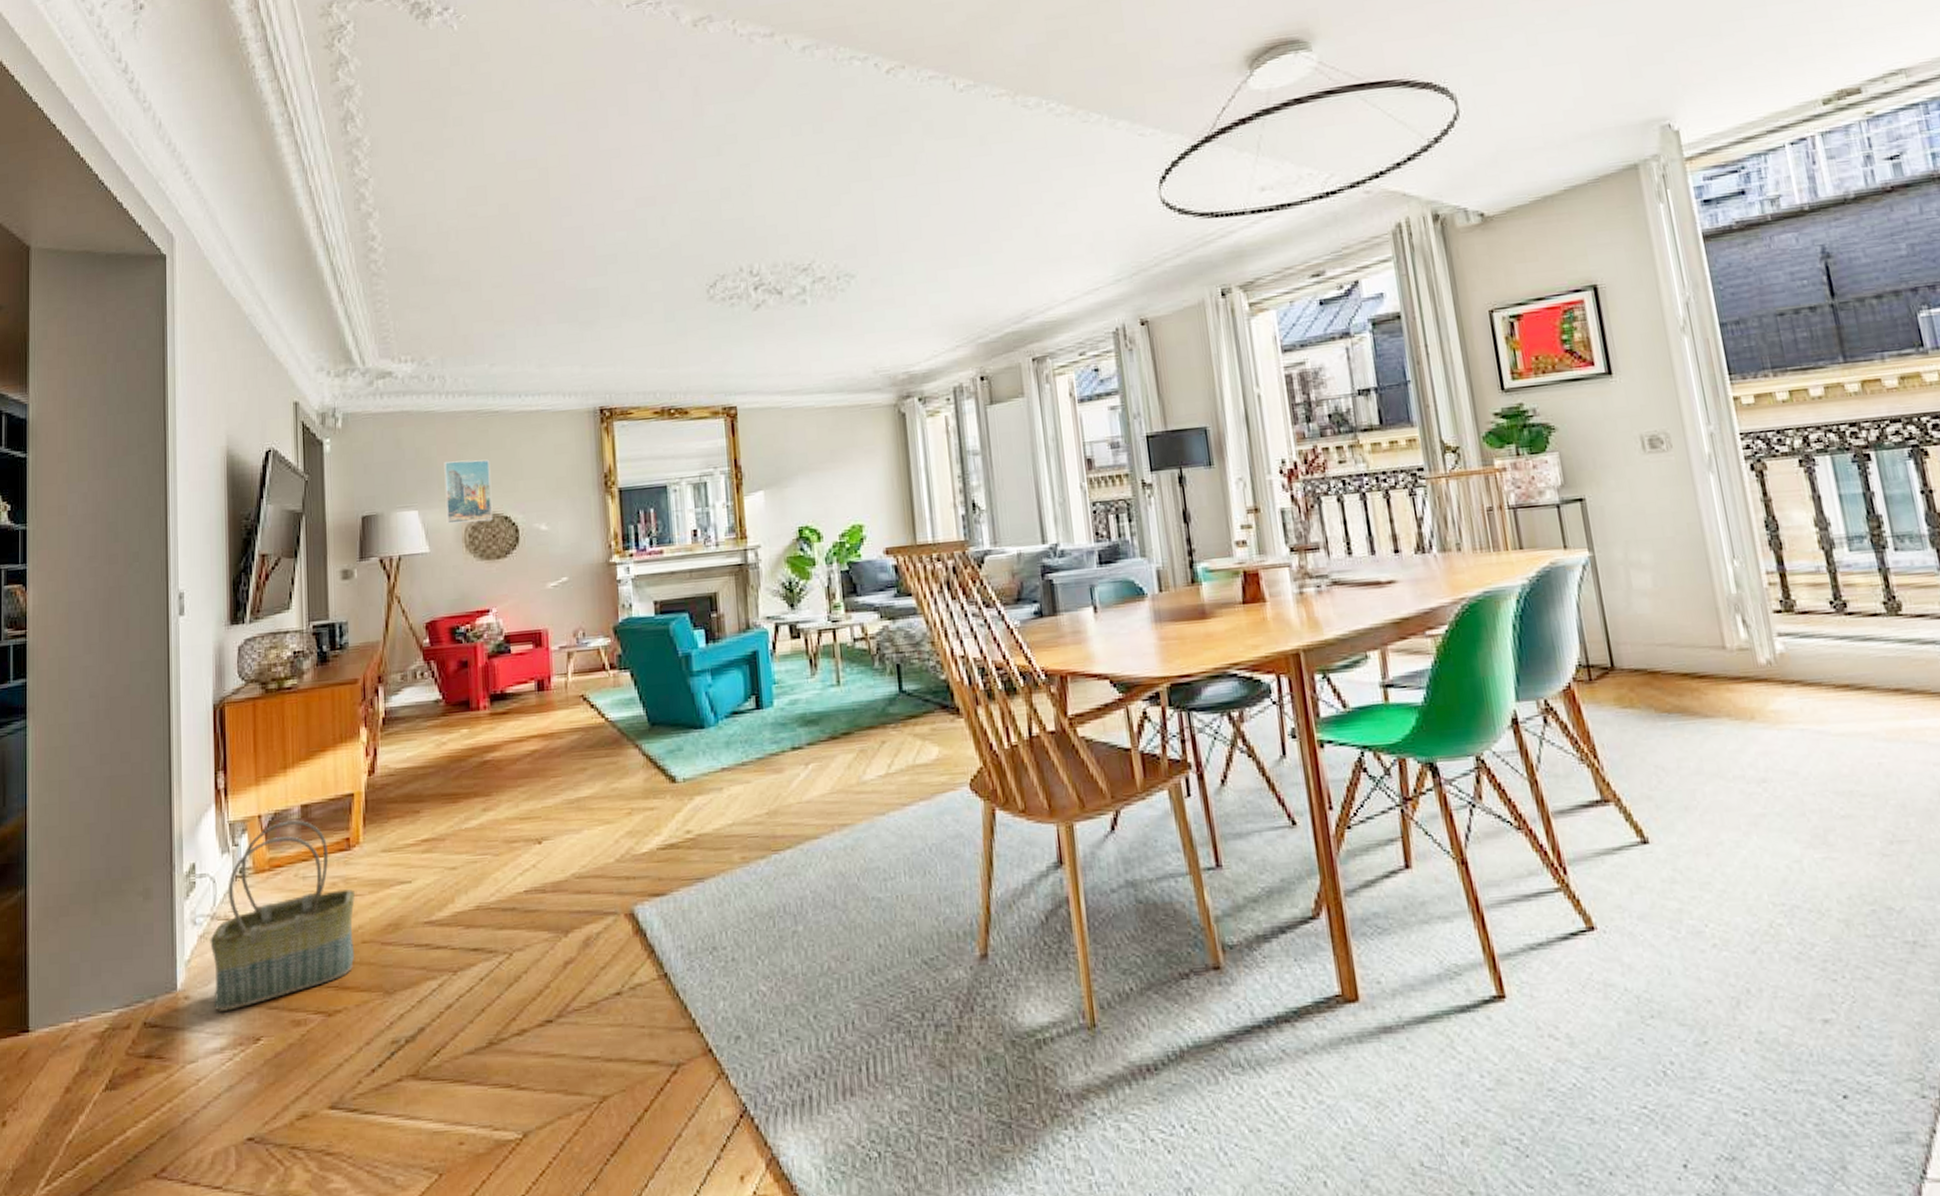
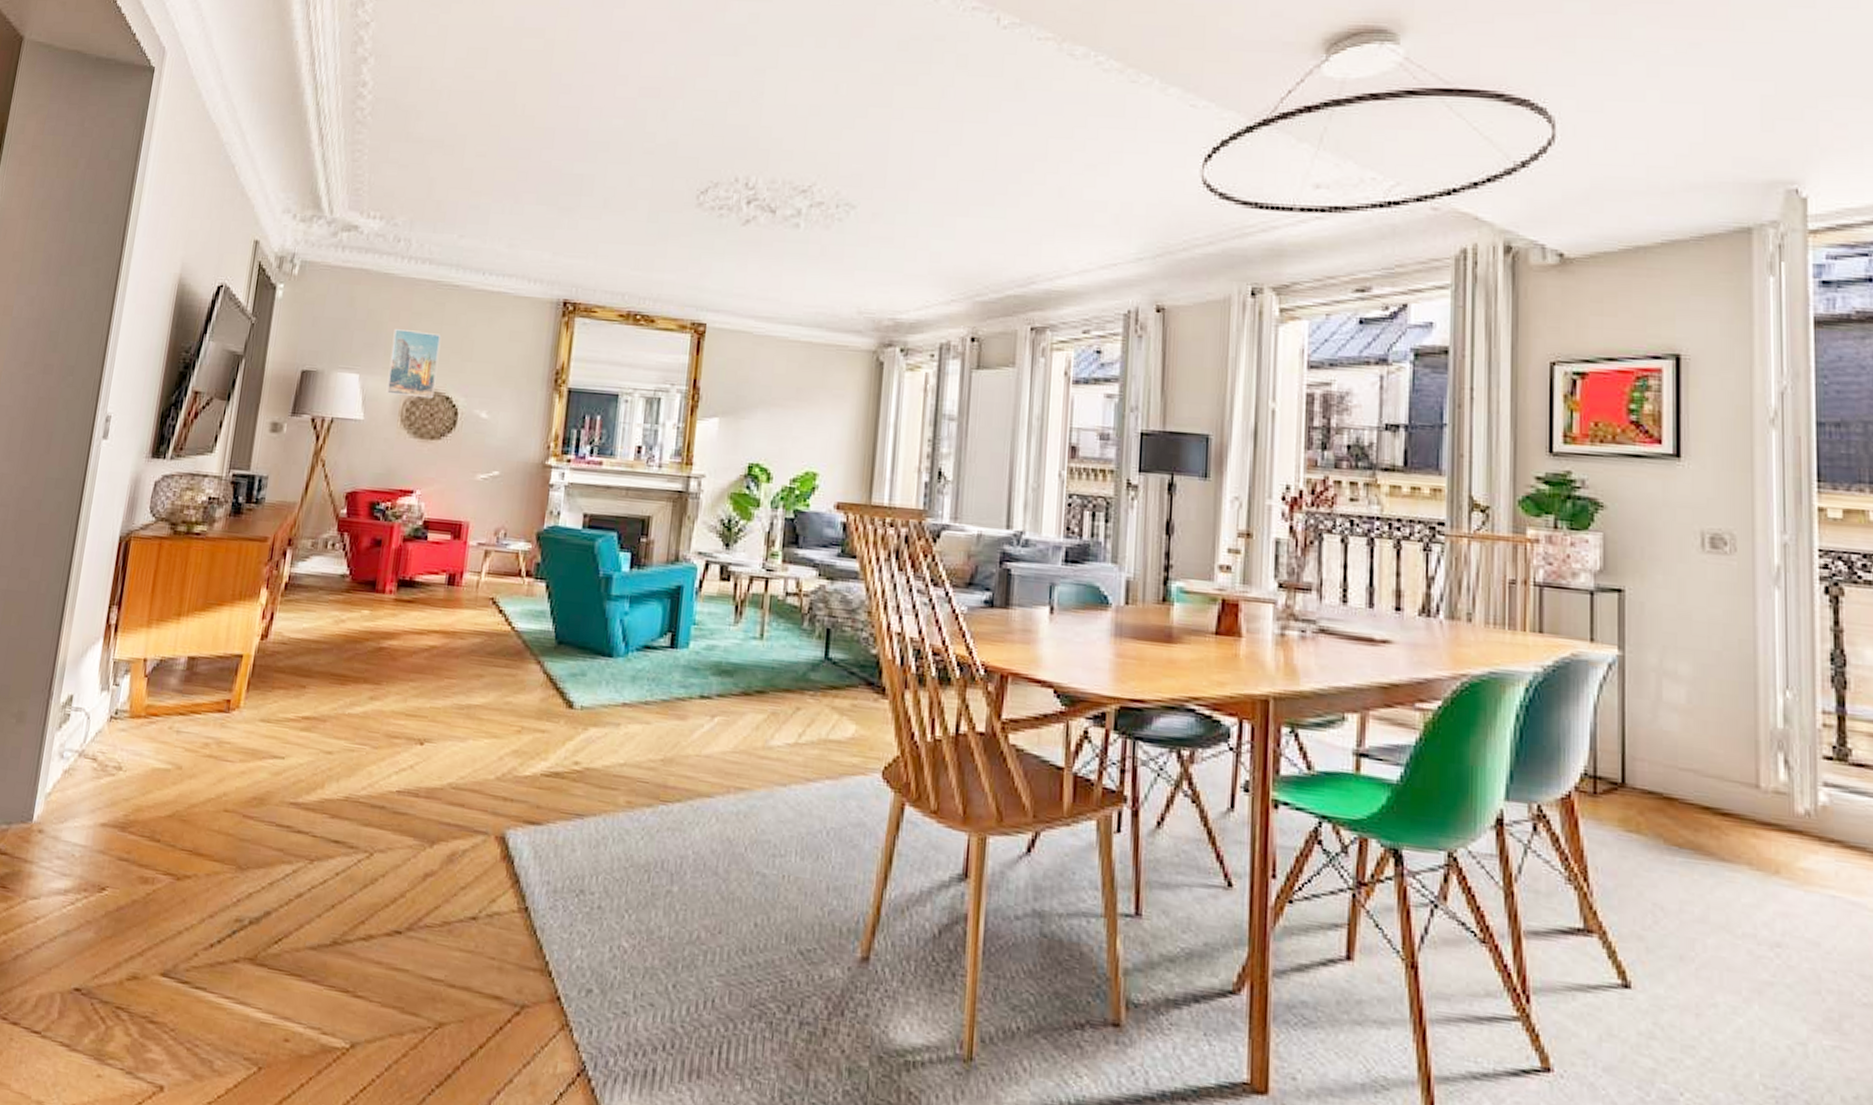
basket: present [210,820,355,1012] -> none [66,670,226,854]

